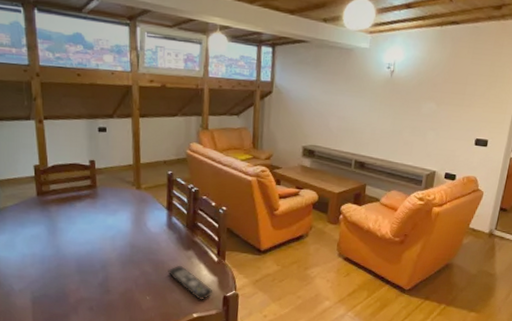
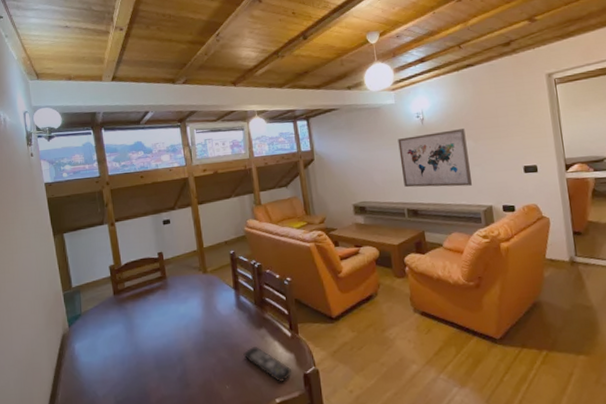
wall art: none [358,87,431,148] -> present [398,129,472,188]

